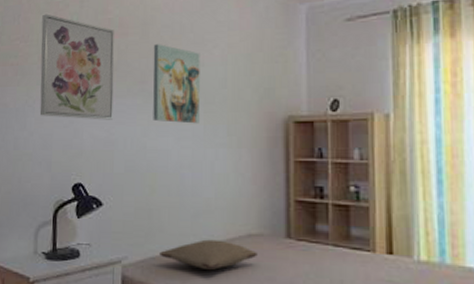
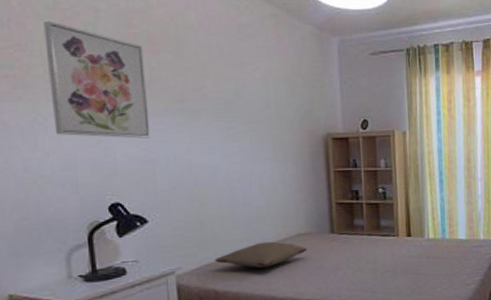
wall art: present [153,44,200,124] -> none [190,64,245,141]

